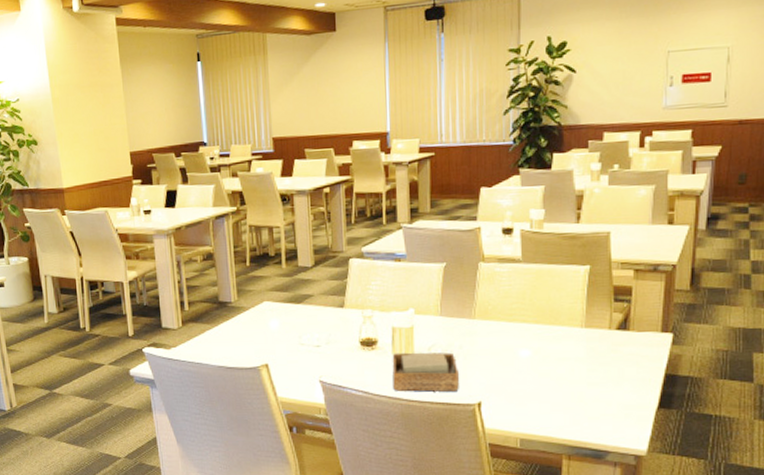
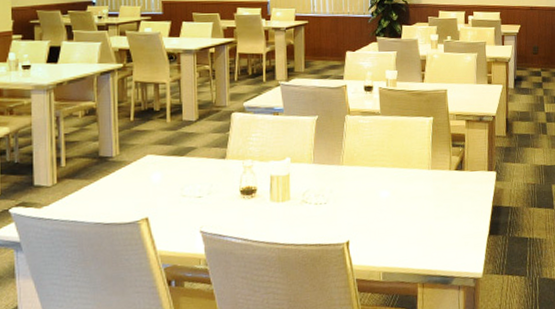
napkin holder: present [392,352,459,392] -> none [270,197,330,236]

